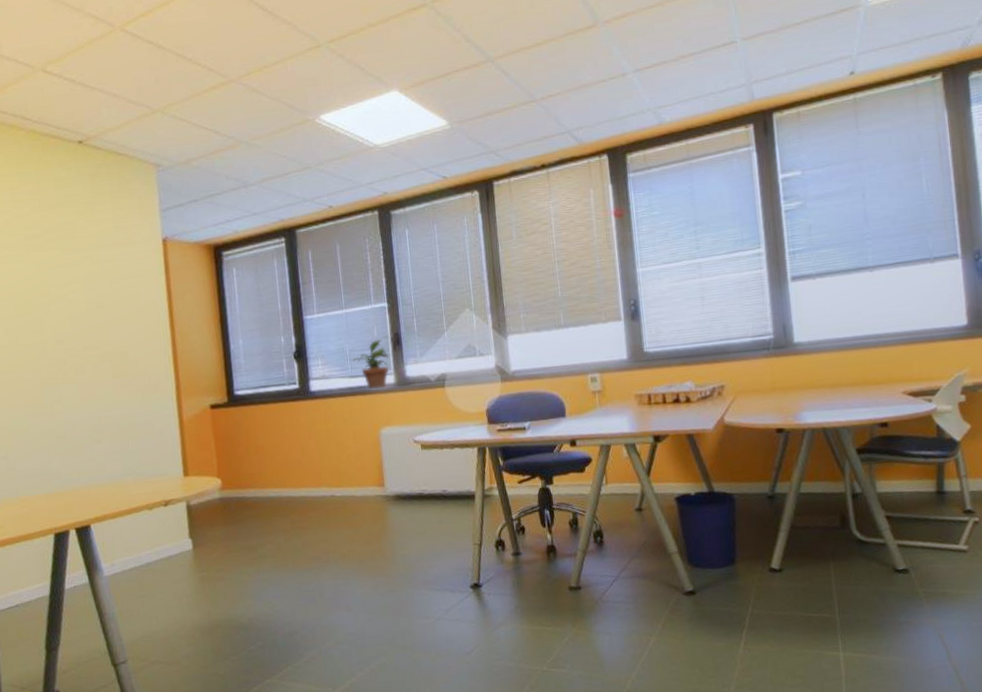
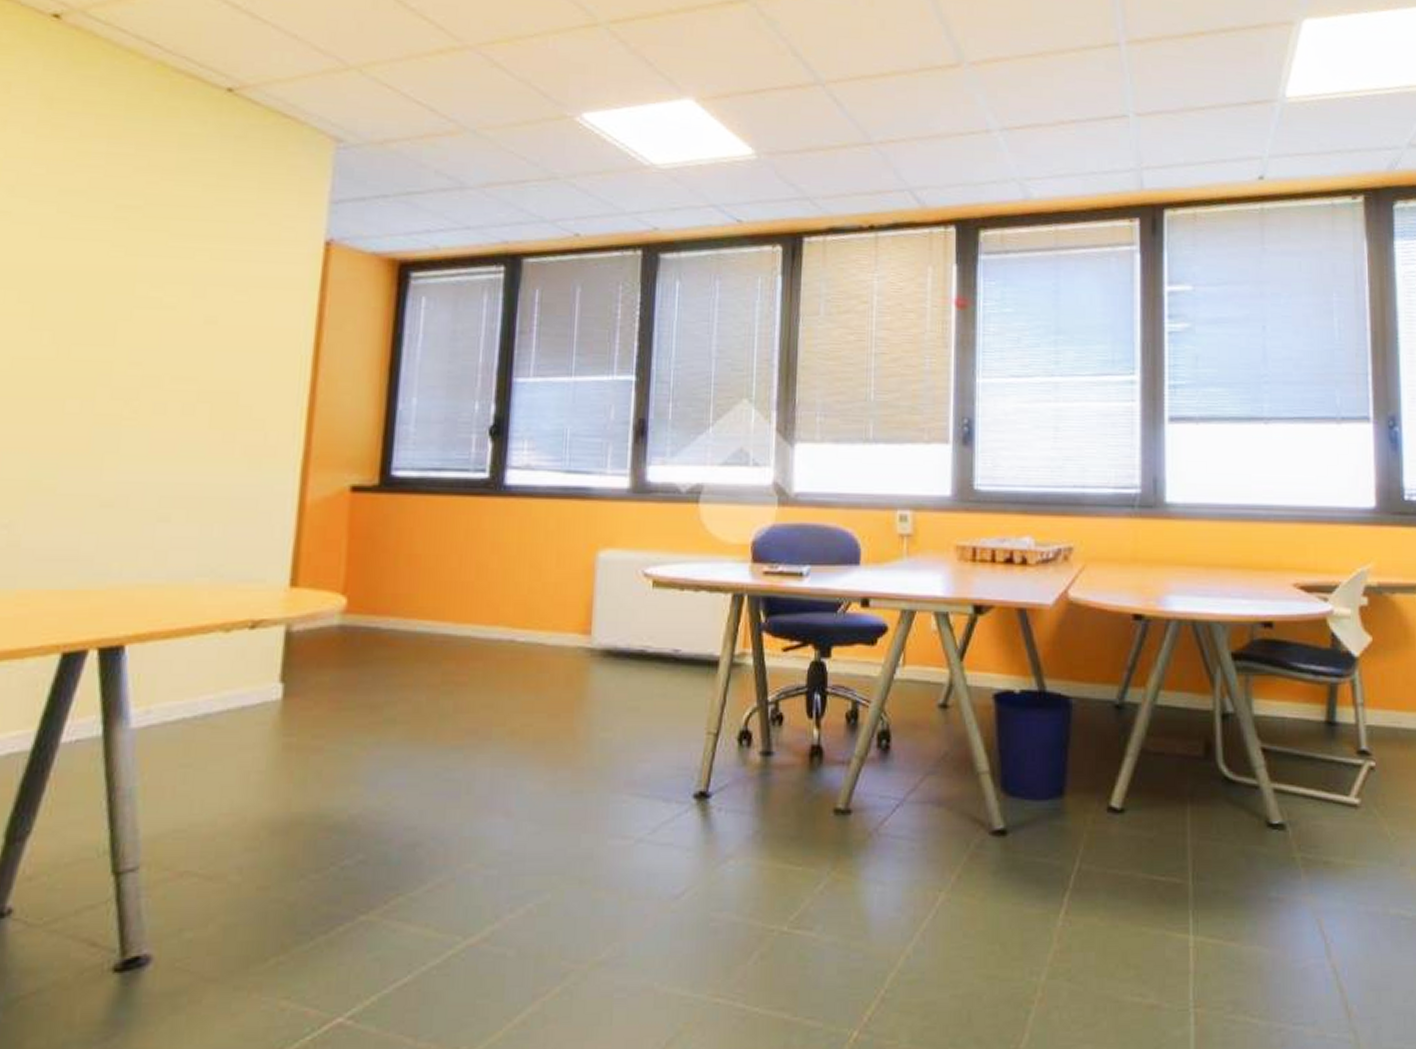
potted plant: present [351,339,389,390] -> none [571,423,627,494]

